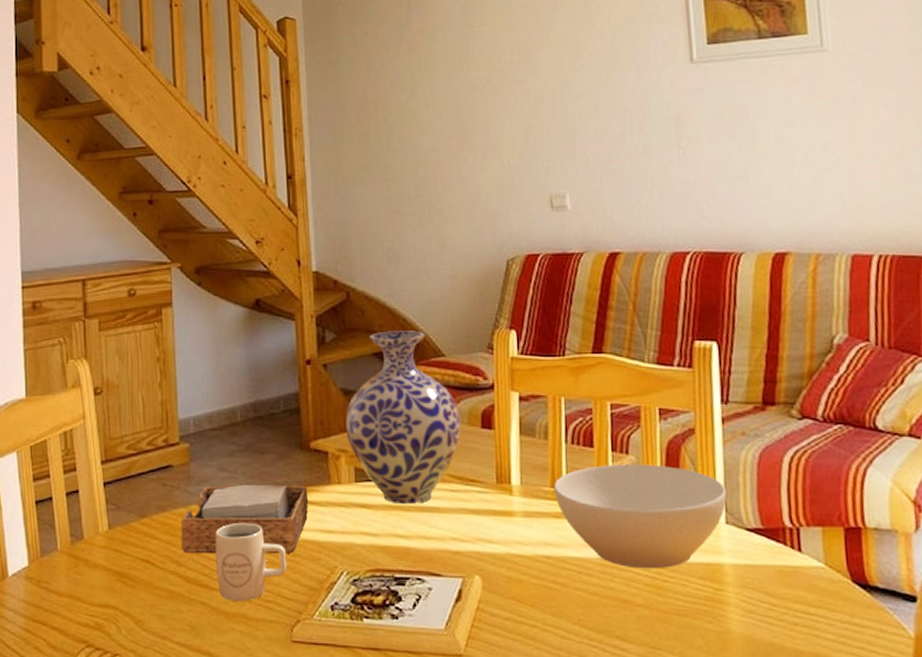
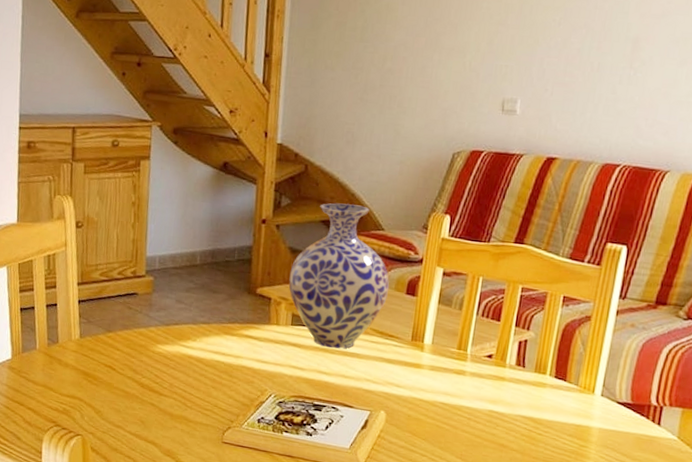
napkin holder: present [181,484,309,554] -> none [138,313,250,375]
mug: present [215,522,287,601] -> none [165,345,226,408]
bowl: present [554,464,727,569] -> none [459,336,607,425]

